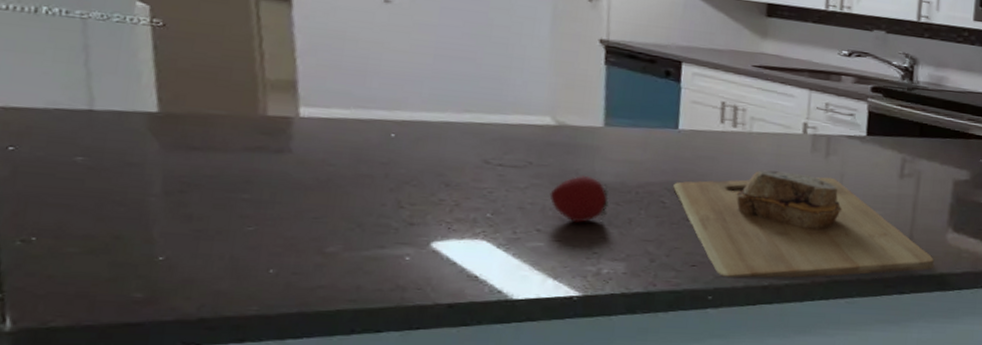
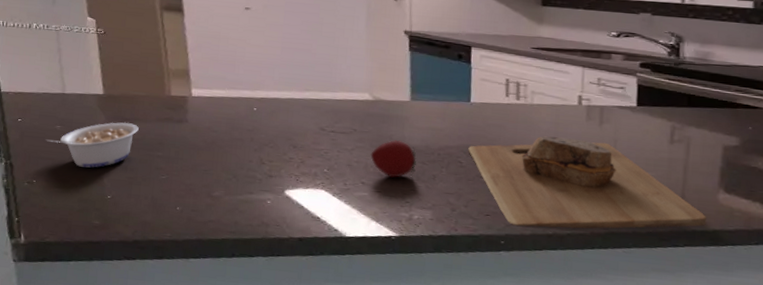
legume: none [55,152,214,218] -> present [45,122,139,168]

